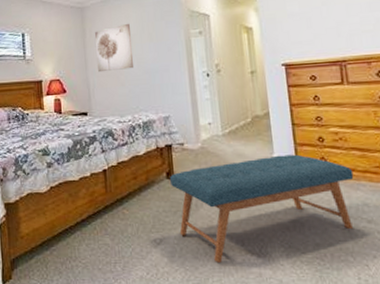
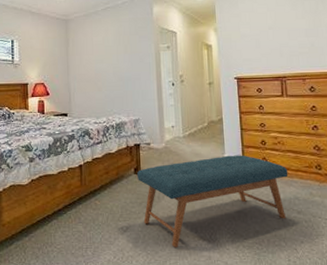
wall art: present [95,23,133,73] -> none [77,35,110,78]

